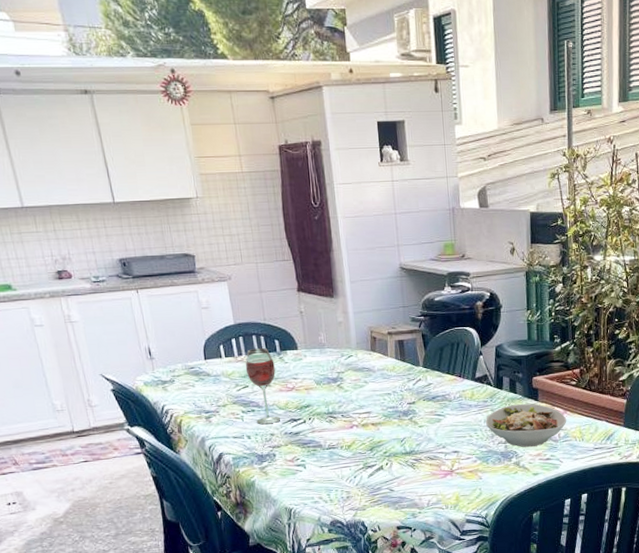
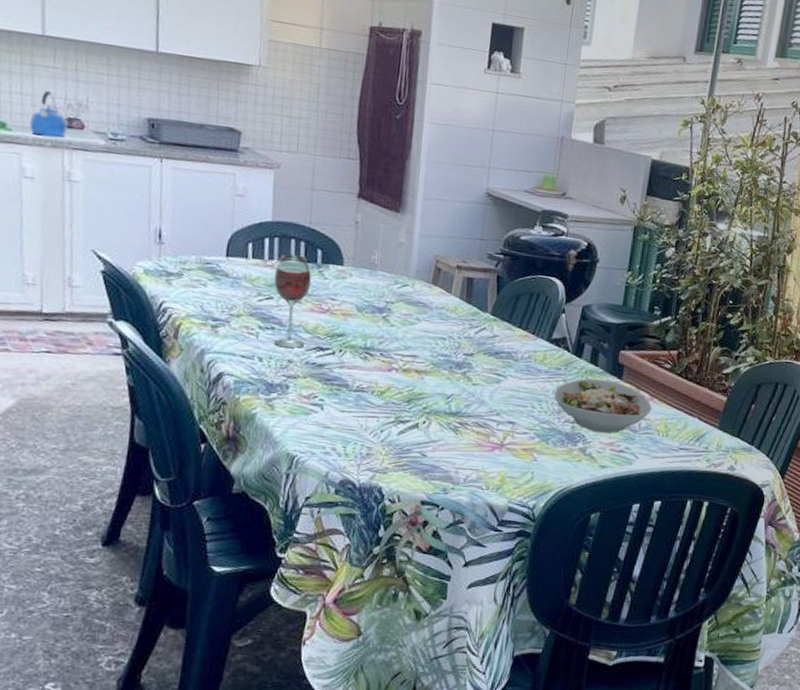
kettle: none [29,251,59,290] -> present [30,90,68,138]

